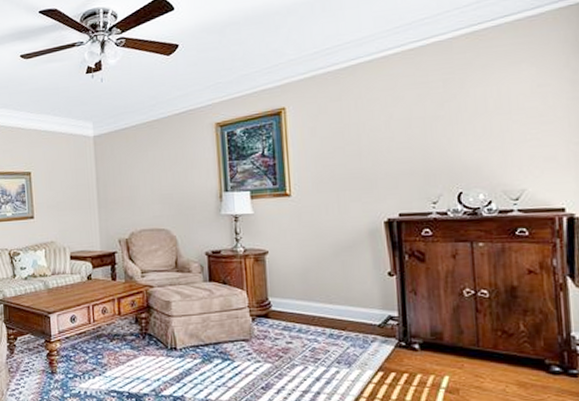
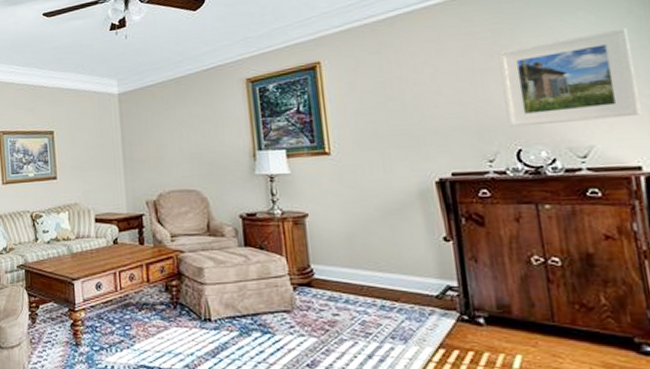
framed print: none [447,80,569,172] -> present [497,28,642,128]

